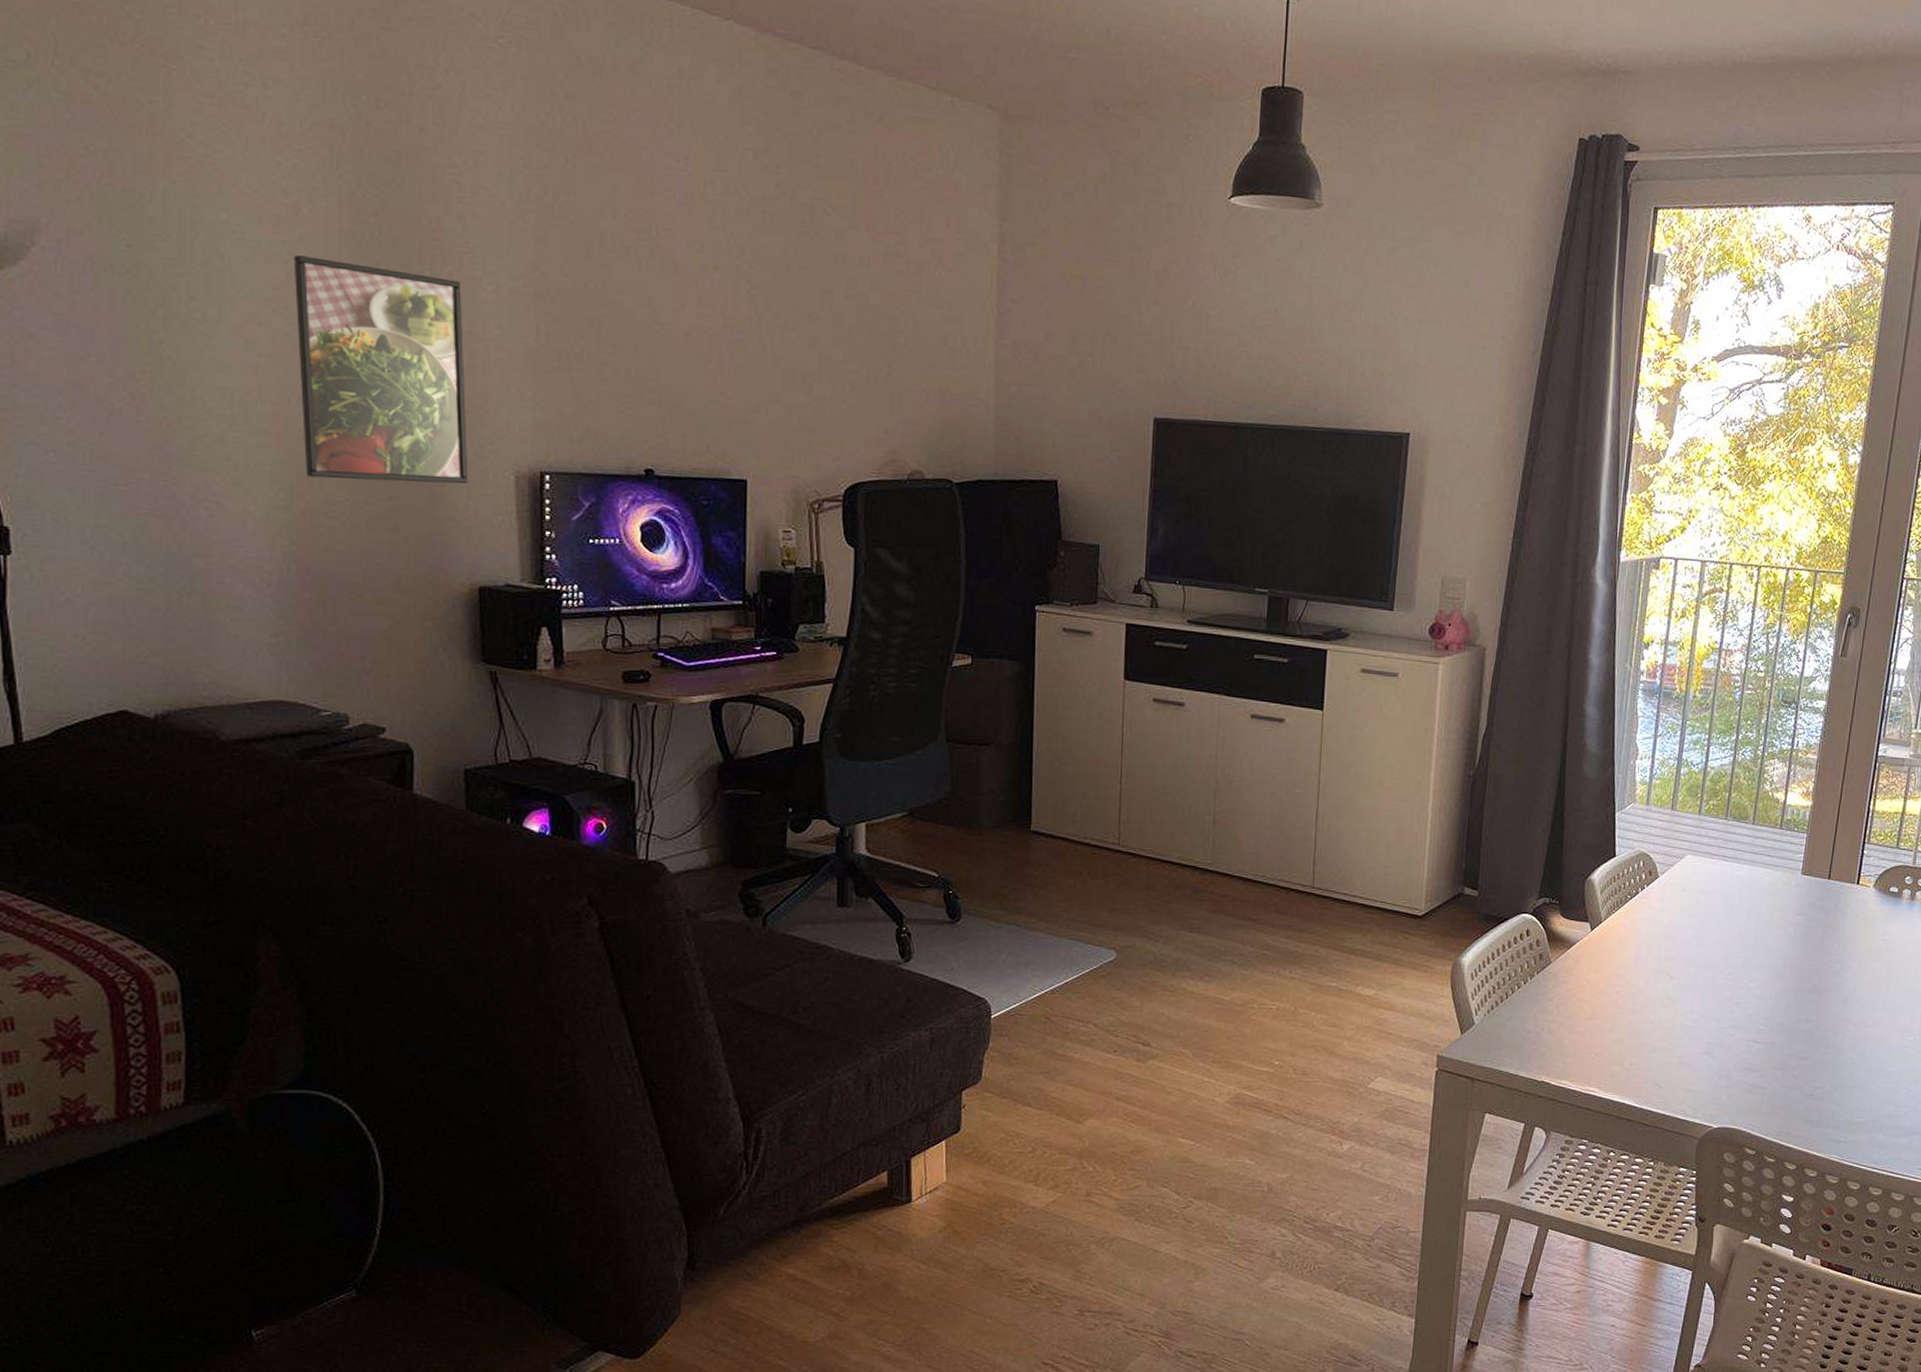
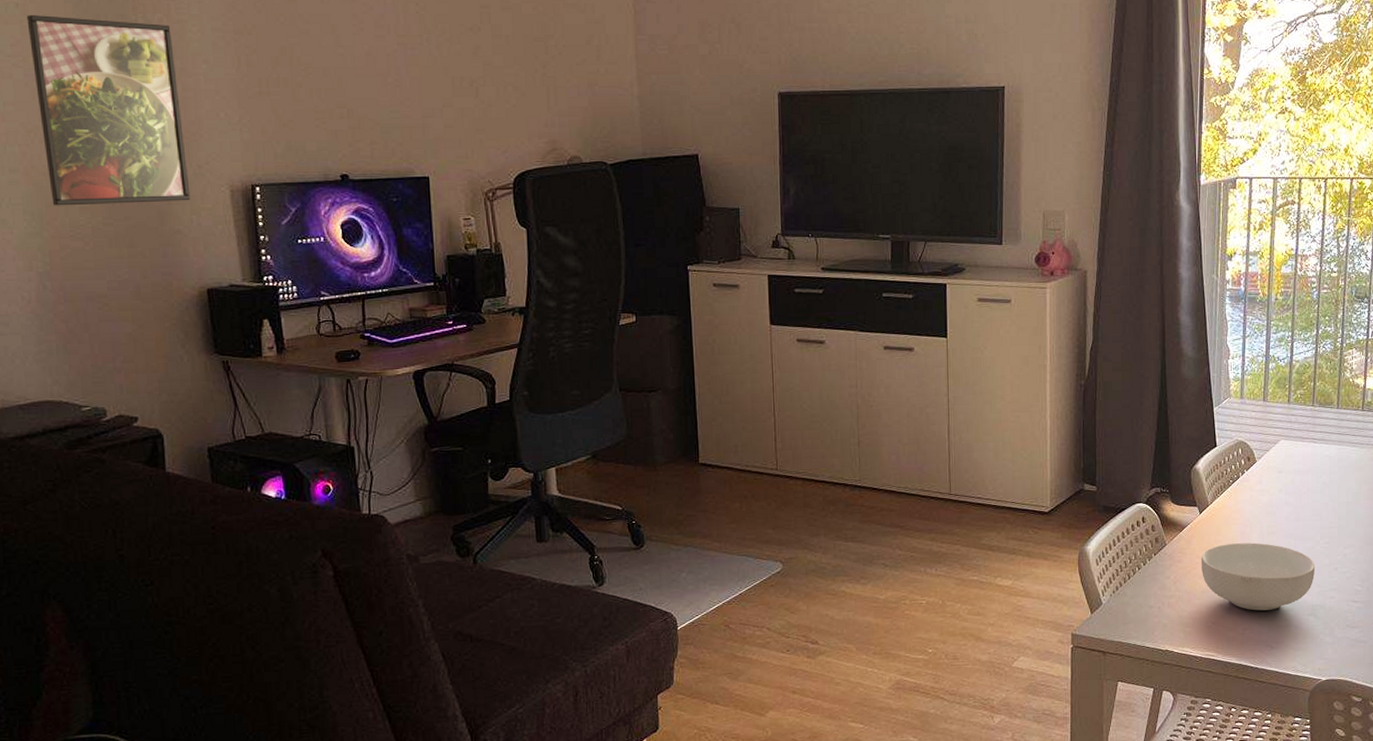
cereal bowl: none [1588,967,1715,1045] -> present [1200,542,1315,611]

